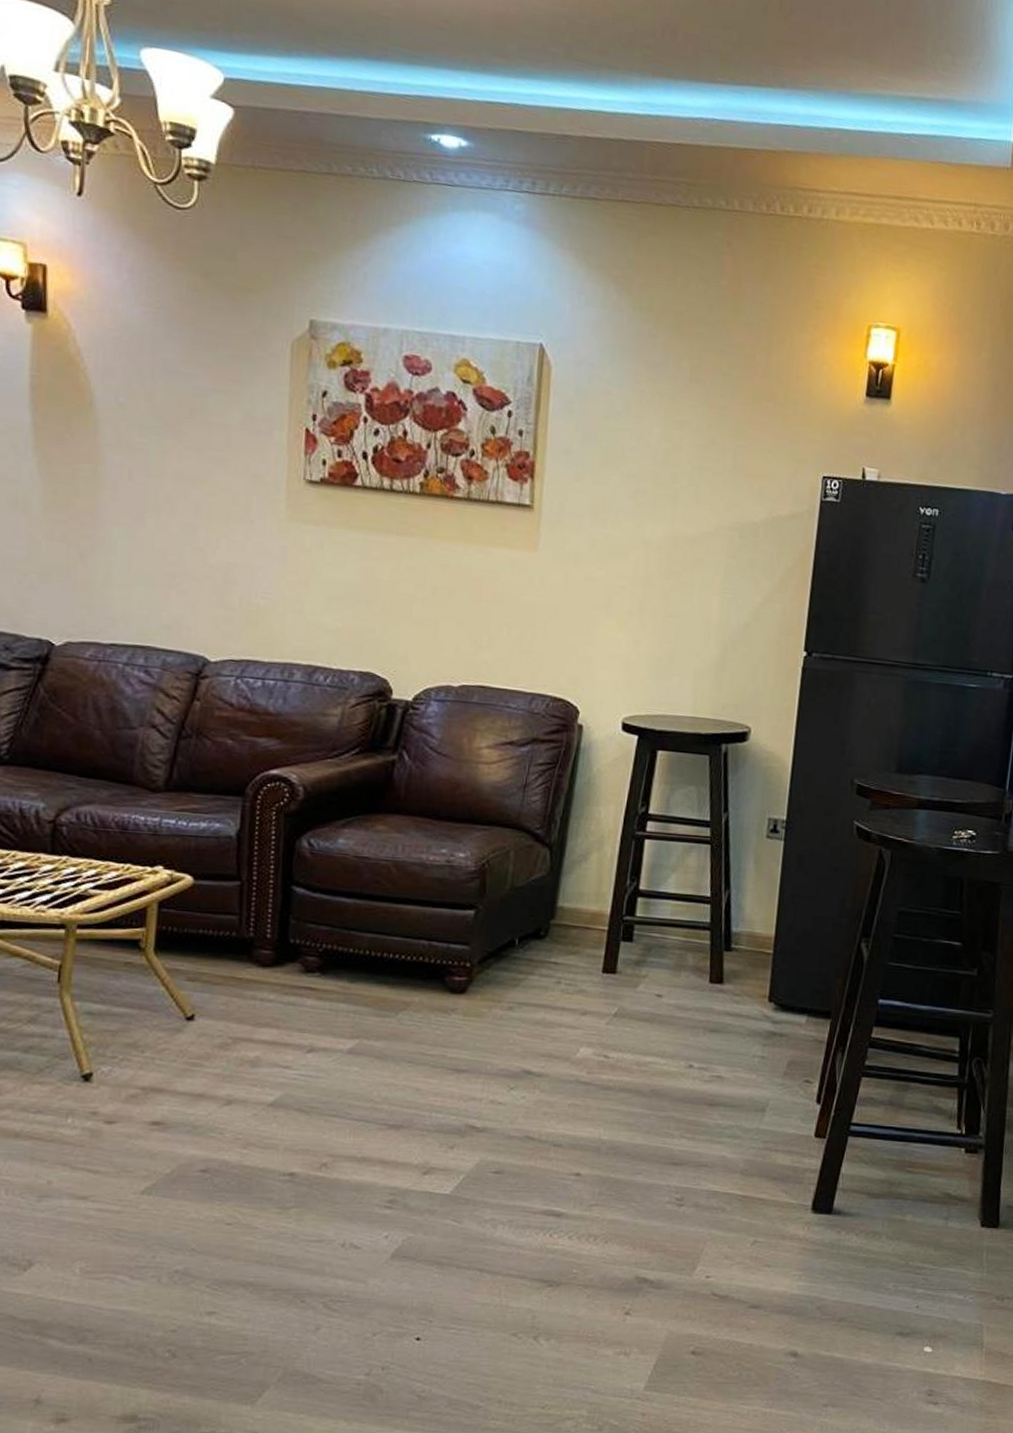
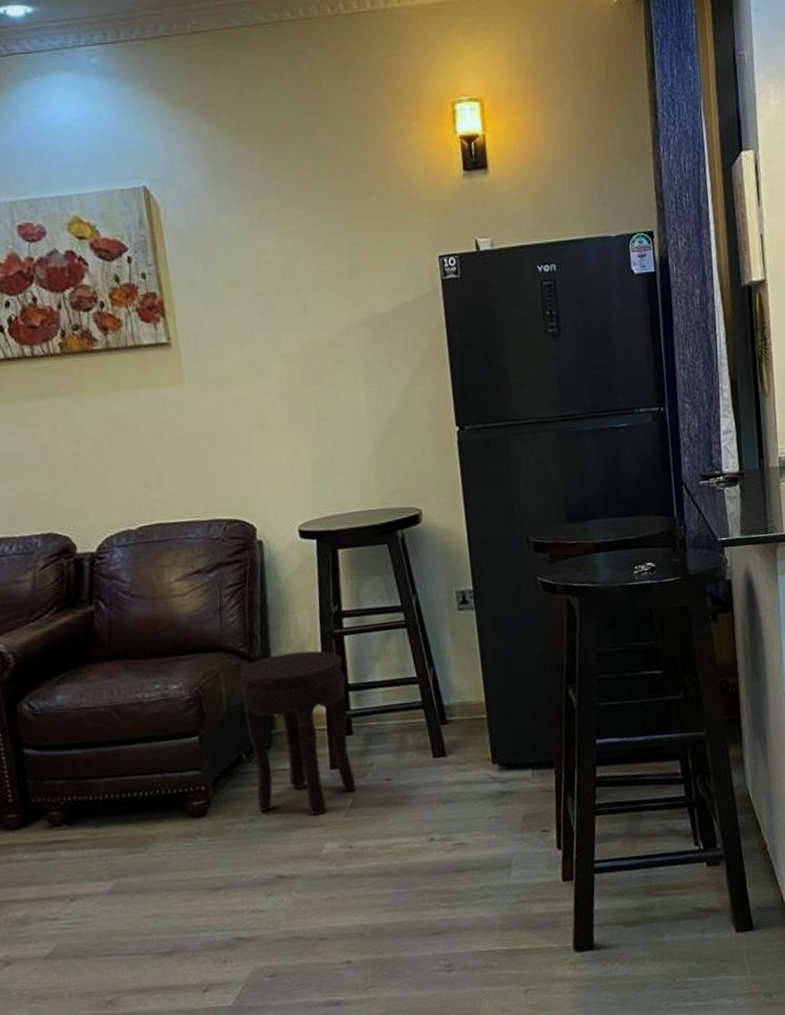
side table: none [520,844,638,1017] -> present [239,650,356,816]

